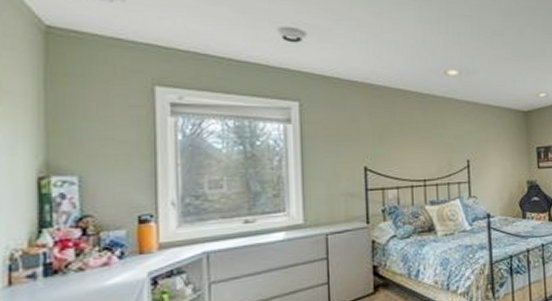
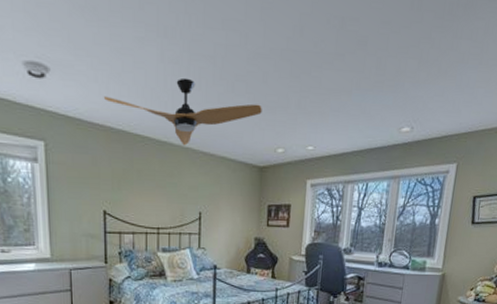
electric fan: none [362,35,521,97] -> present [103,77,262,146]

